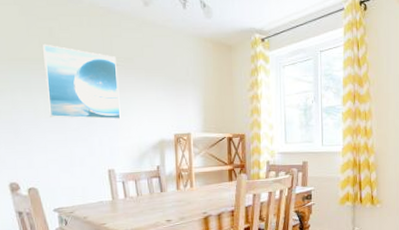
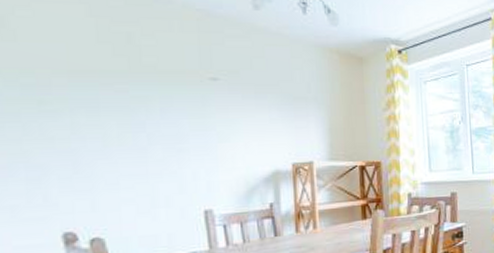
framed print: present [43,44,121,120] -> none [118,52,223,147]

